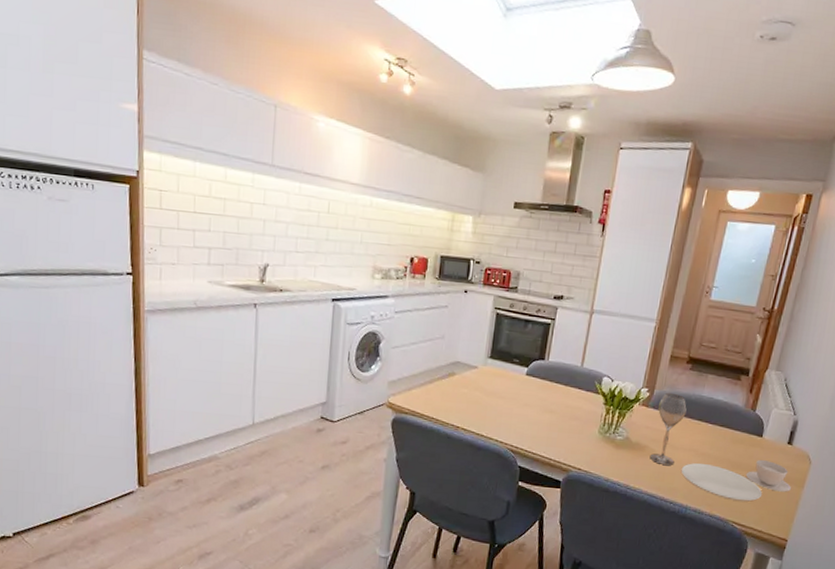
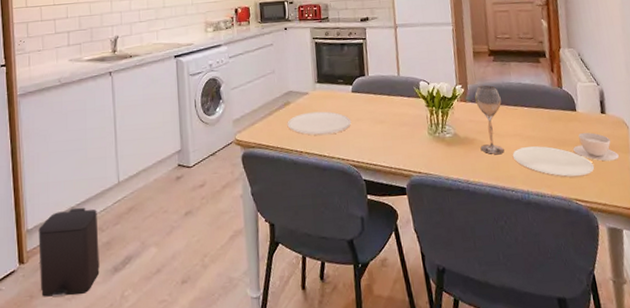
pedal bin: none [160,441,227,525] -> present [38,207,100,298]
plate: none [447,387,519,415] -> present [287,111,352,136]

